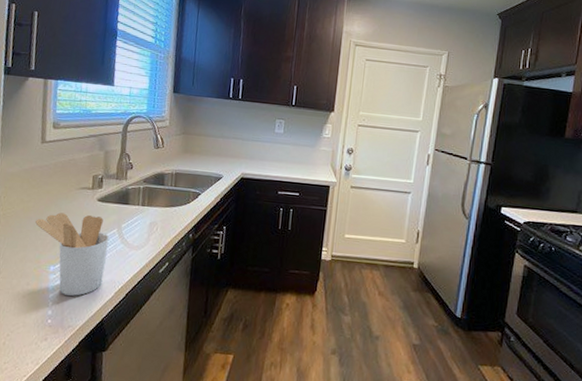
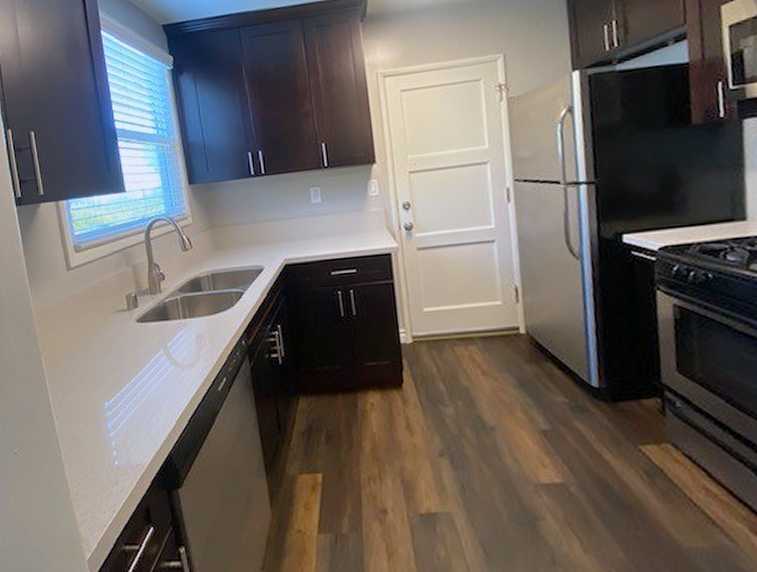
utensil holder: present [35,212,109,296] -> none [80,339,161,432]

